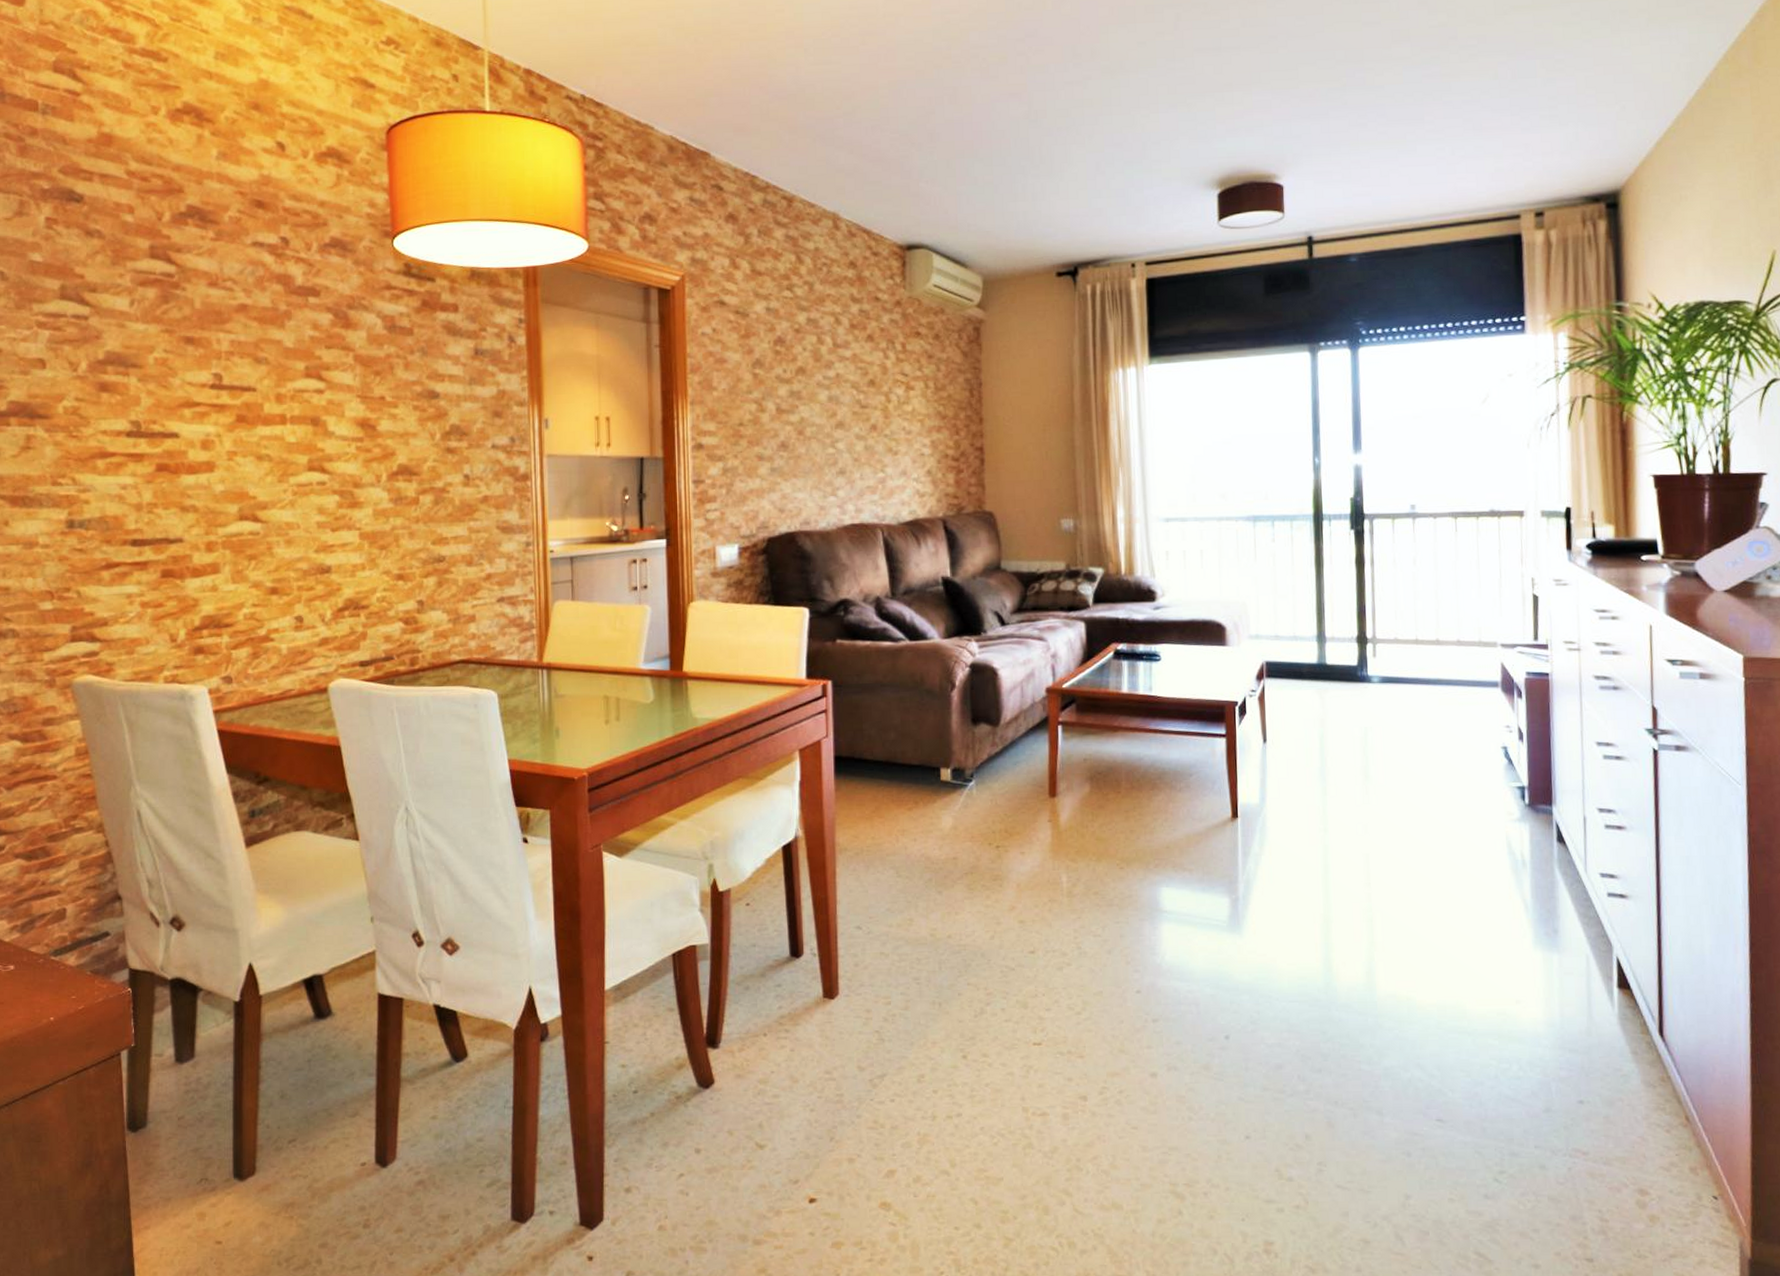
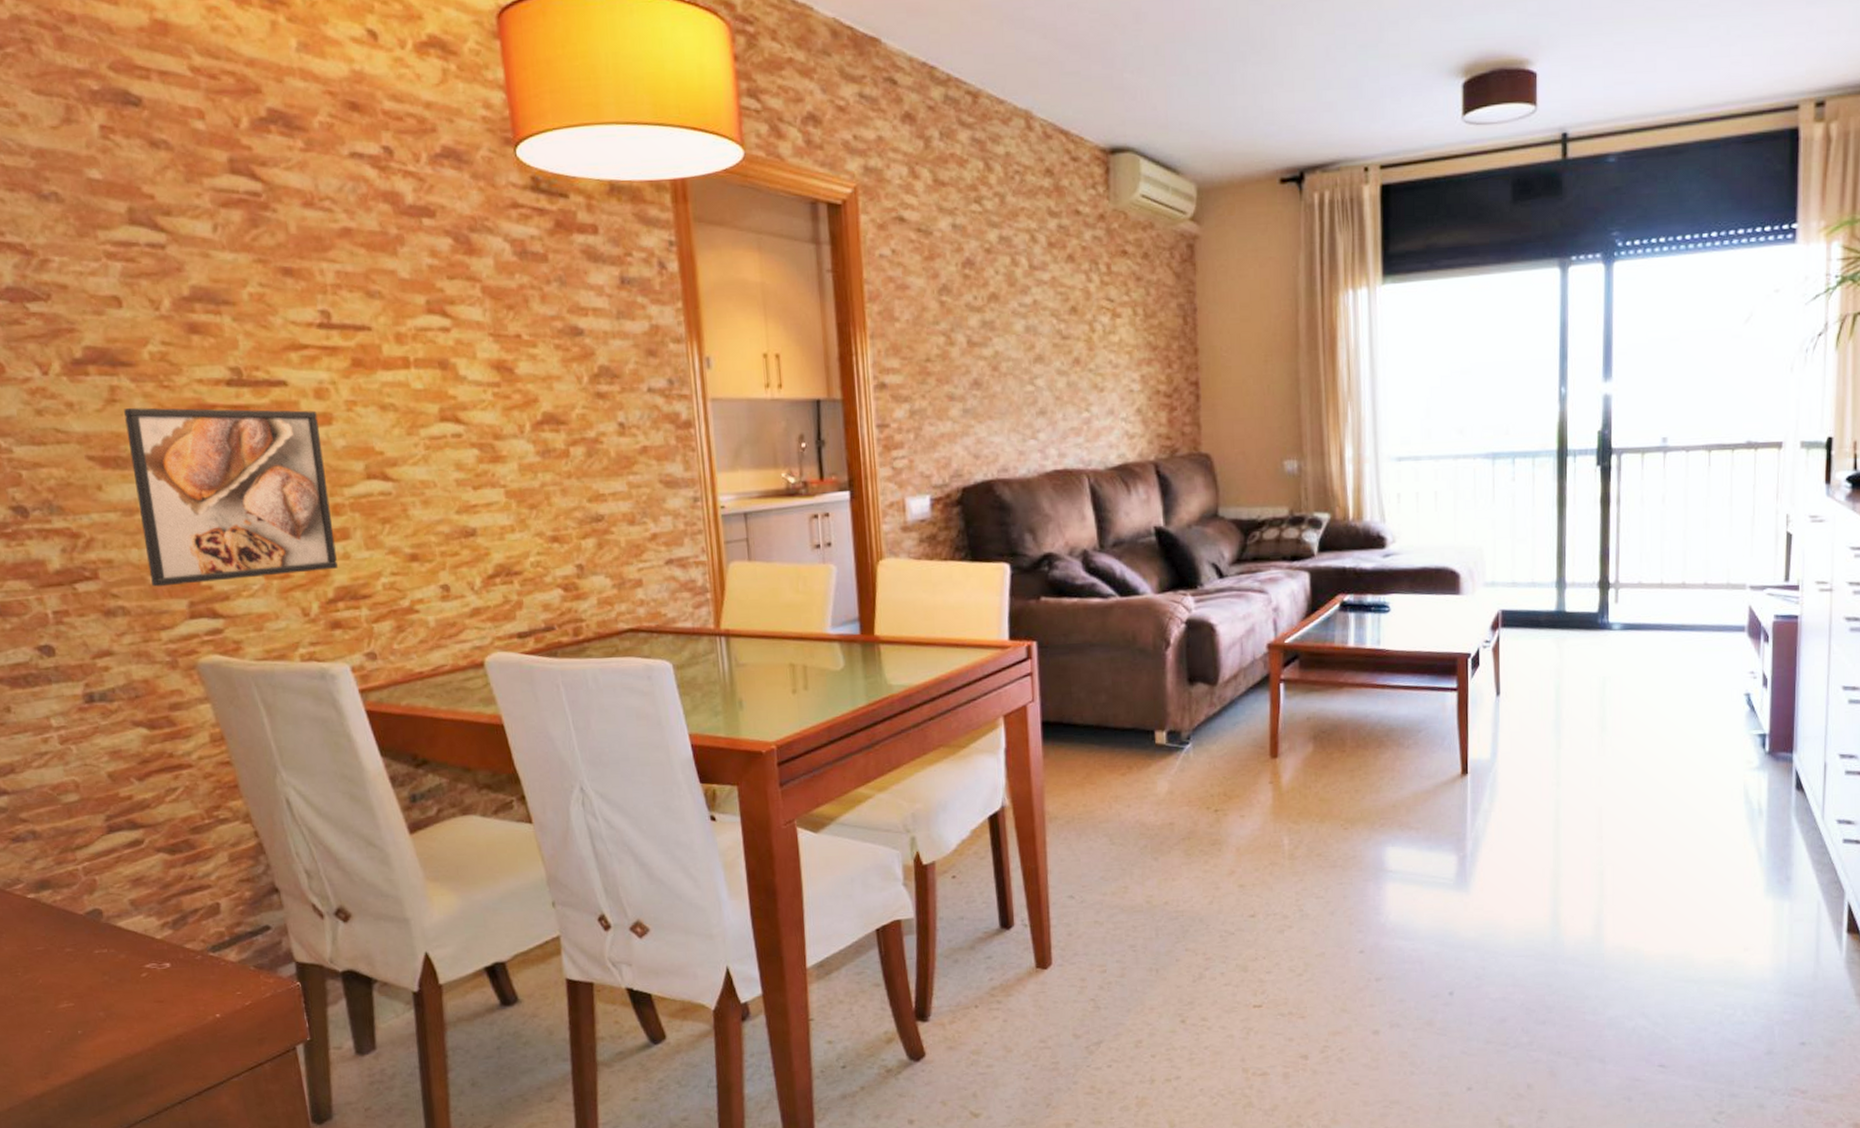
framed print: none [36,454,206,613] -> present [124,407,338,587]

